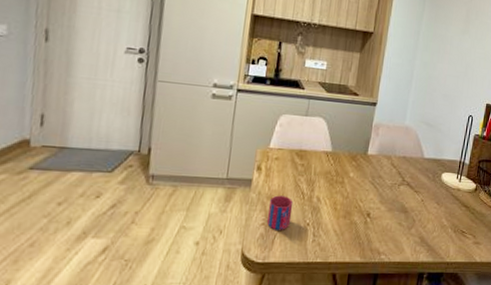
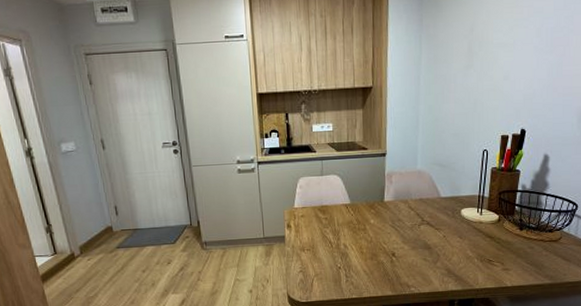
mug: present [266,195,294,230] -> none [303,246,324,275]

